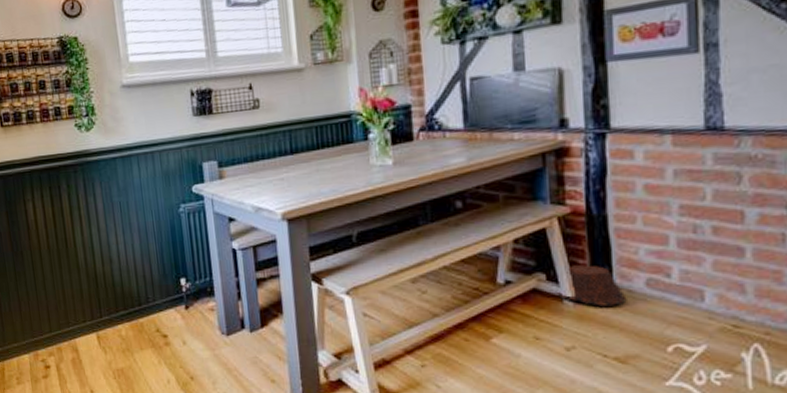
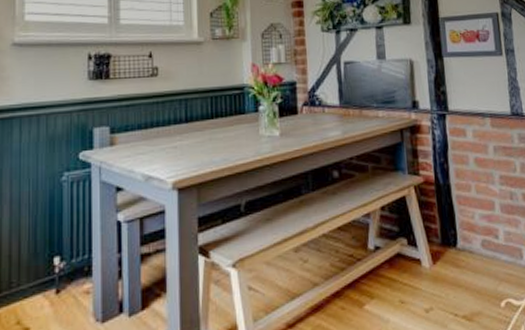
woven basket: present [557,265,627,306] -> none [416,229,469,268]

